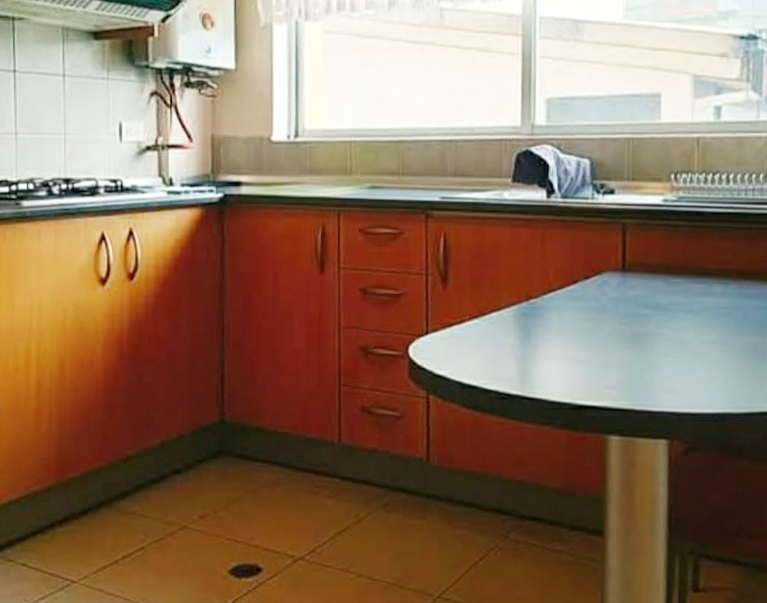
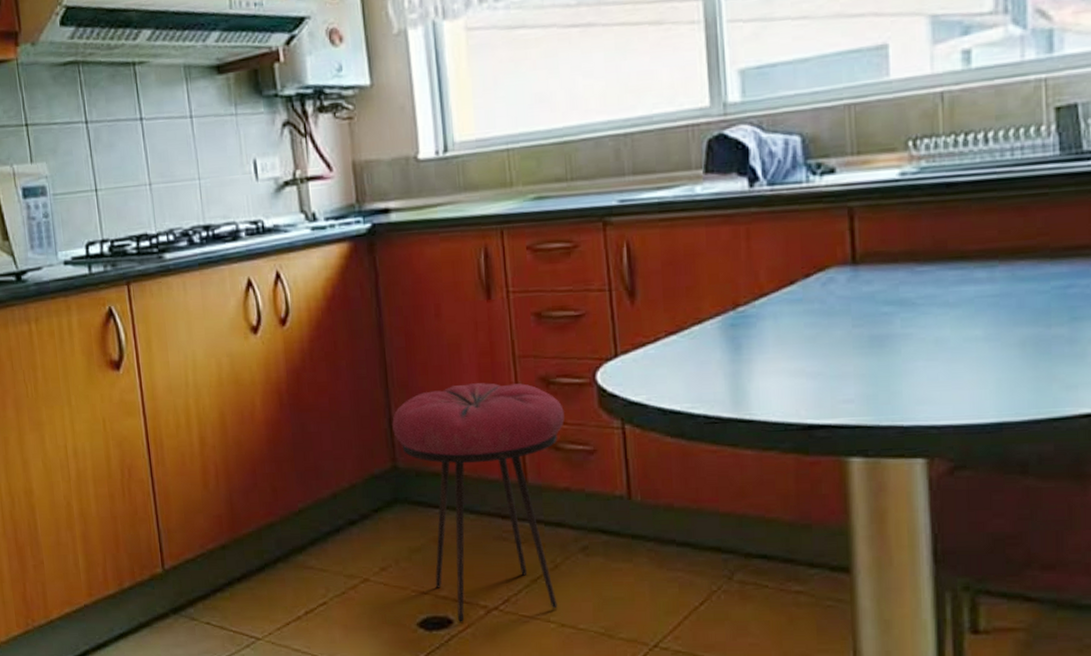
stool: none [224,347,378,570] -> present [392,382,564,622]

